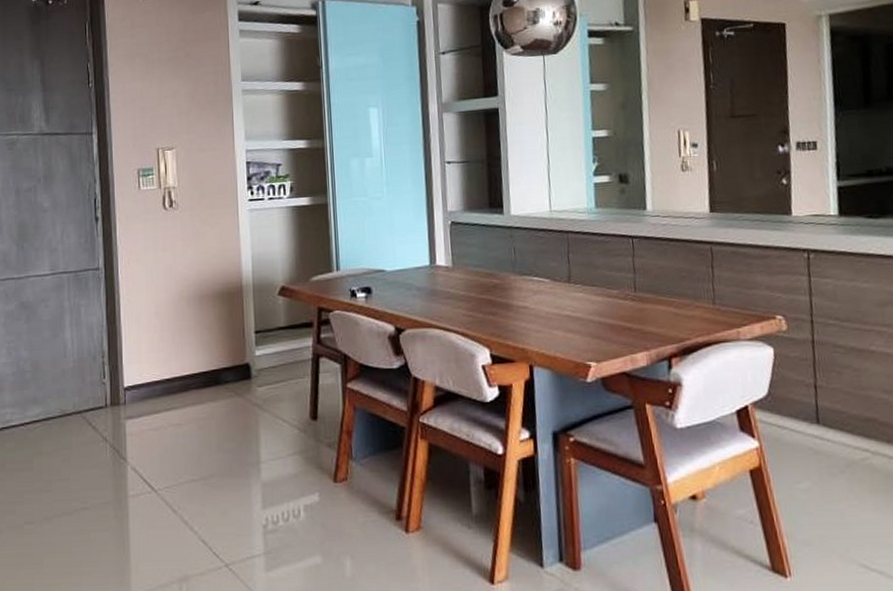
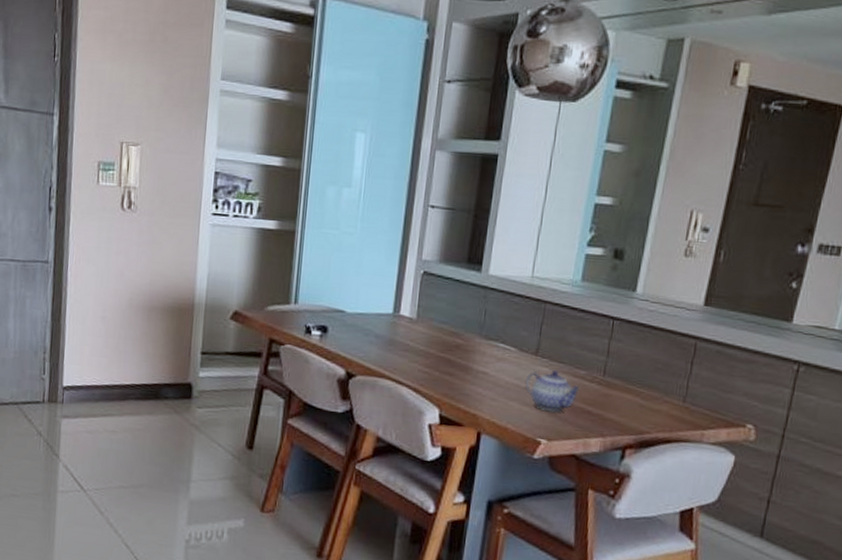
teapot: none [564,293,617,335] -> present [525,369,581,413]

